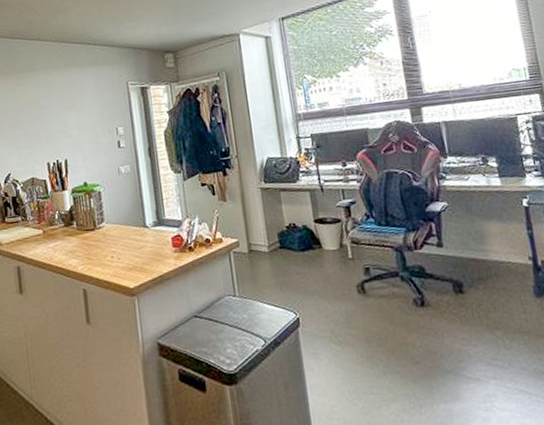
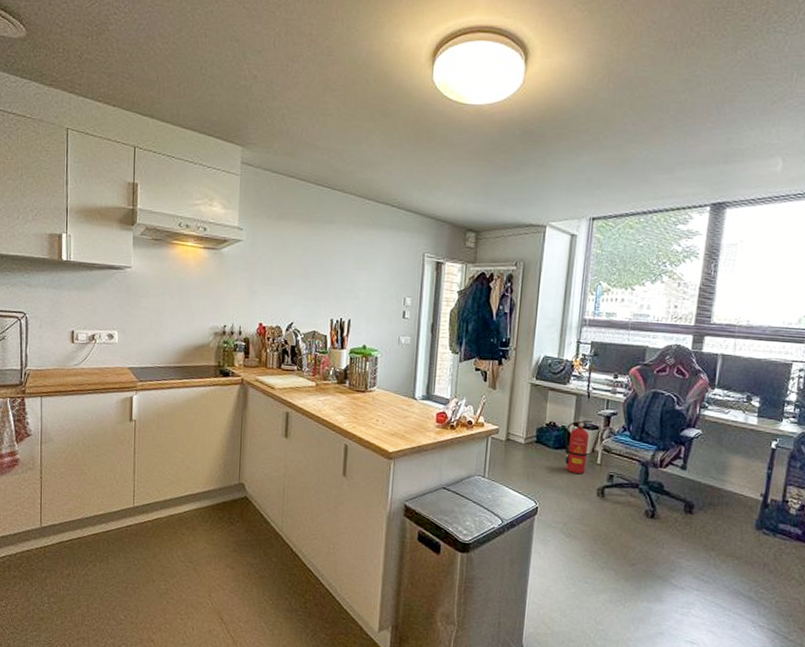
fire extinguisher: none [308,214,339,273] -> present [564,420,593,474]

